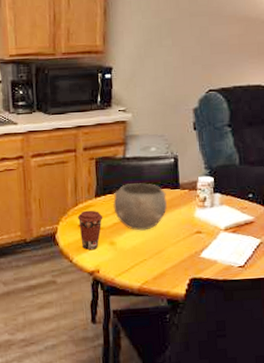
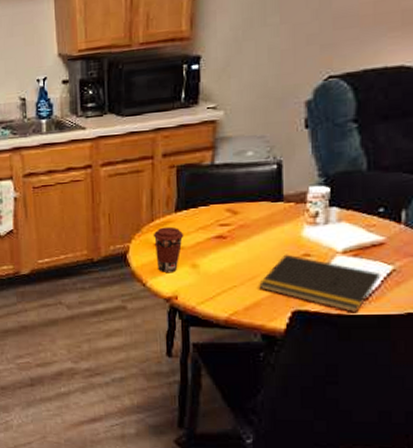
bowl: present [113,183,168,231] -> none [197,195,267,252]
notepad: none [164,232,252,278] -> present [259,254,380,313]

